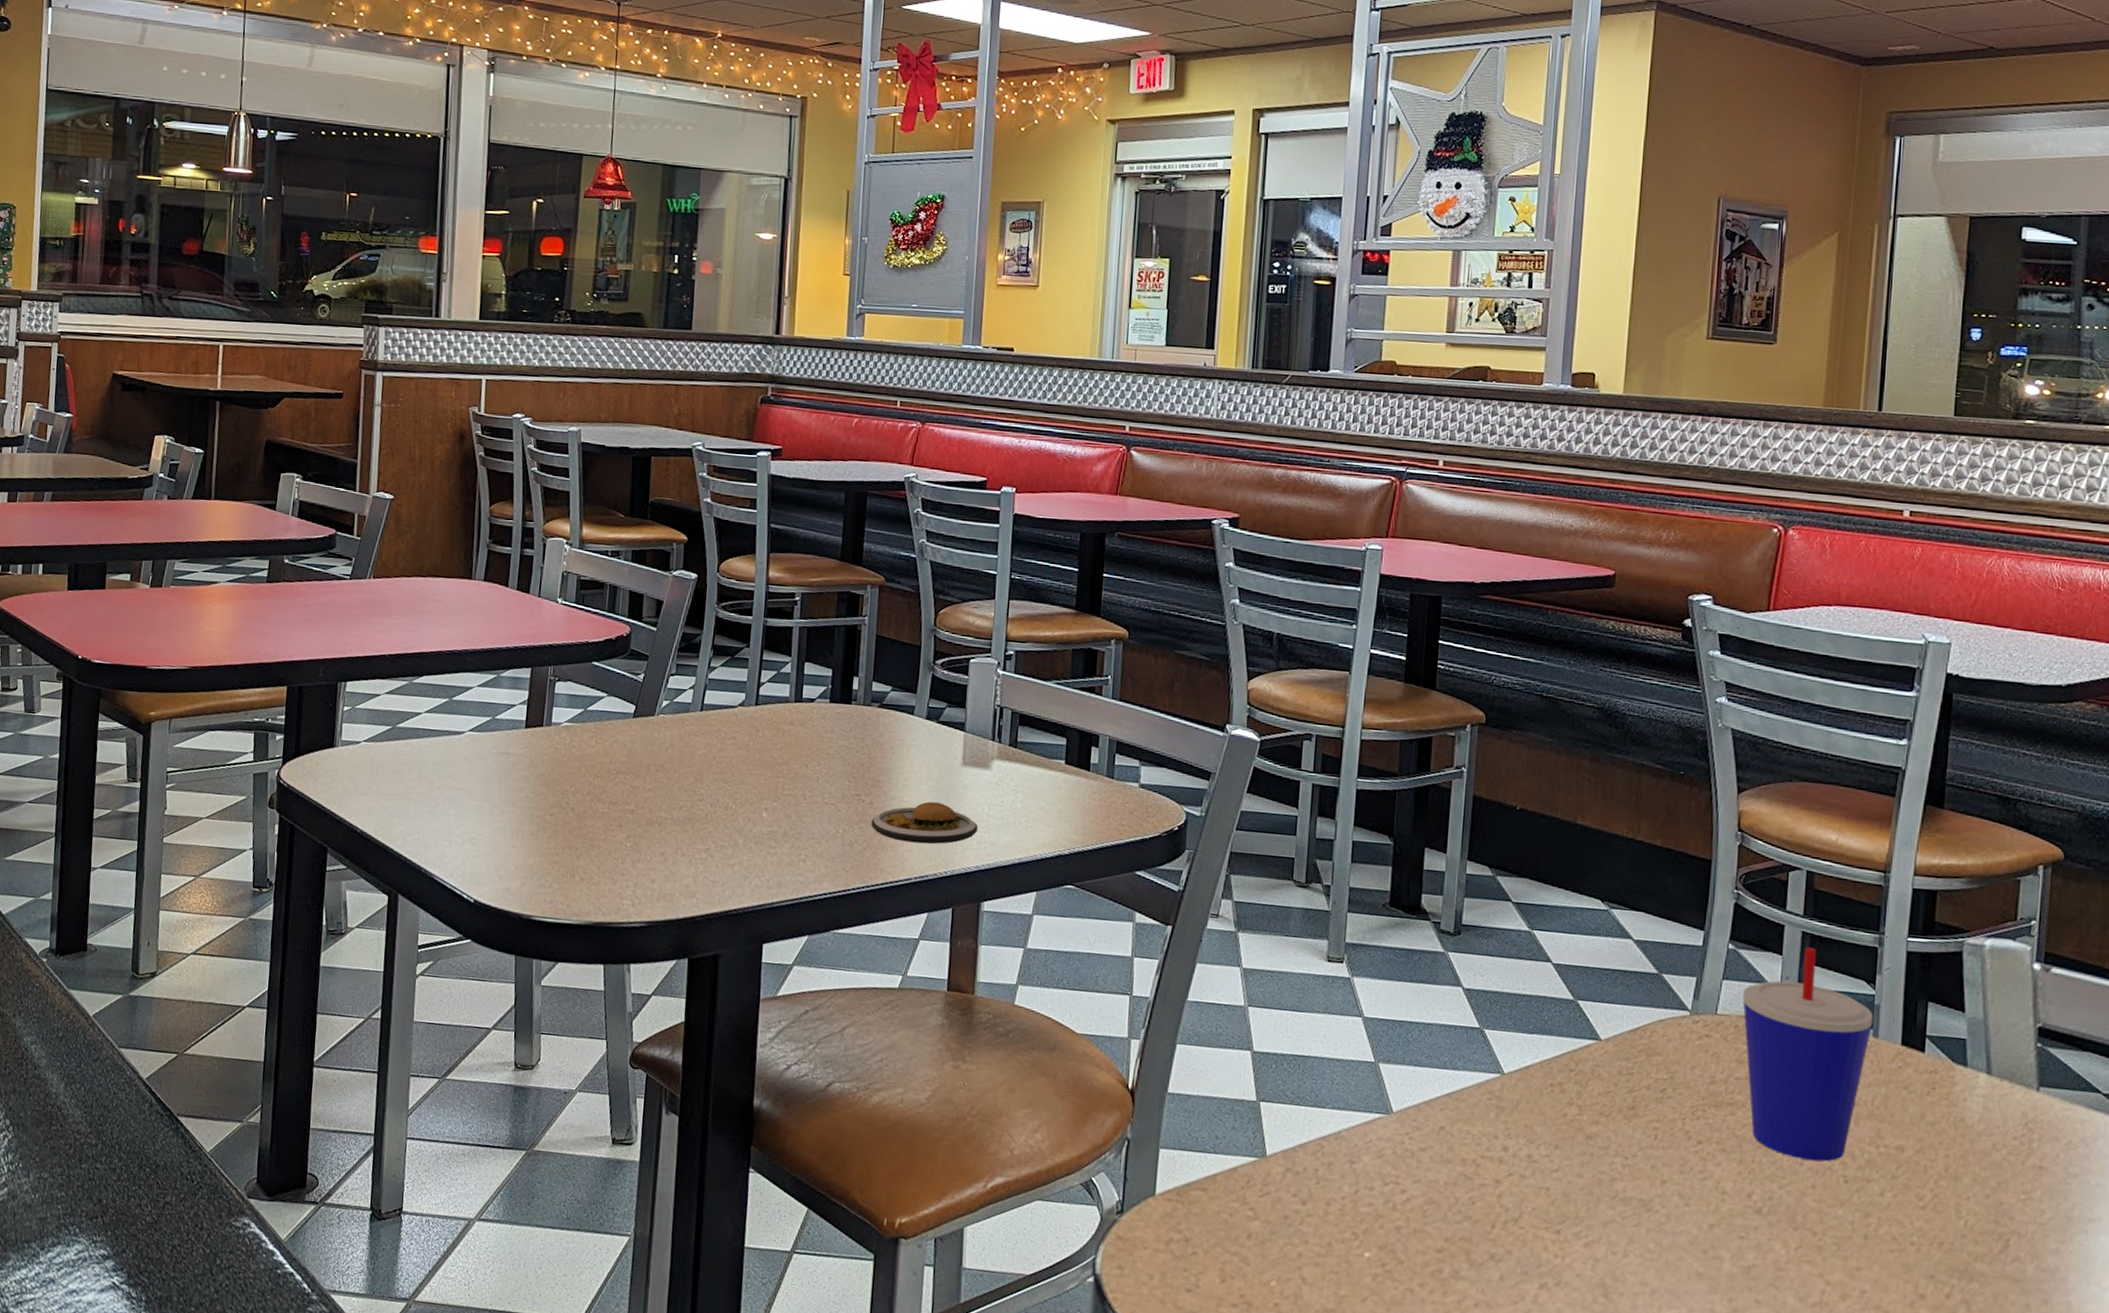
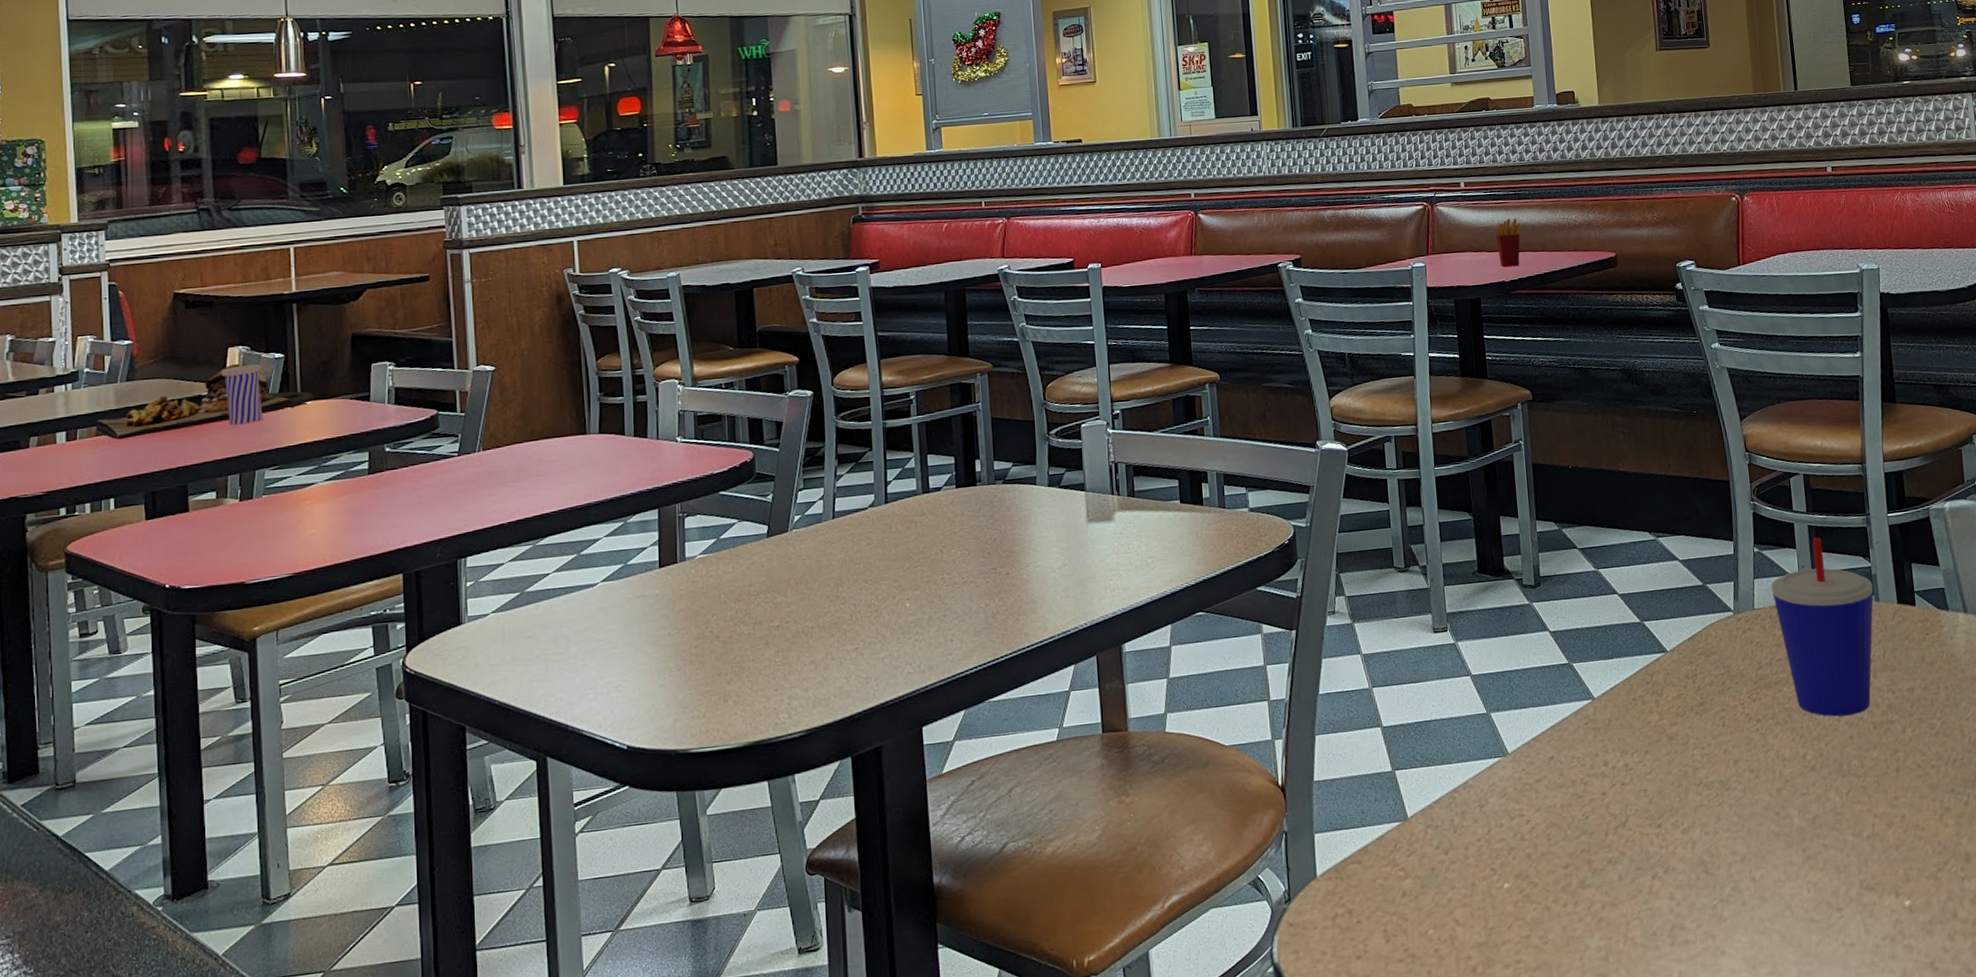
food tray: none [34,452,227,509] -> present [96,363,315,440]
beverage cup: none [146,440,182,514] -> present [221,350,263,426]
hamburger: present [870,801,979,844] -> none [1010,560,1110,604]
french fries: none [1471,510,1509,568] -> present [1495,218,1525,268]

